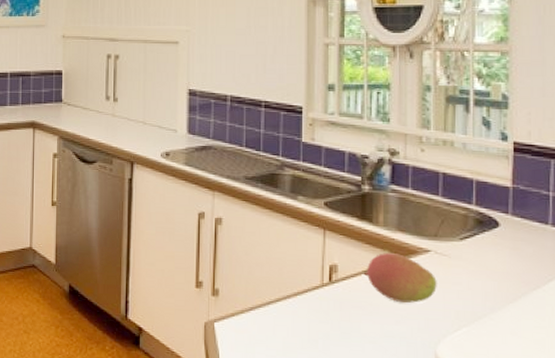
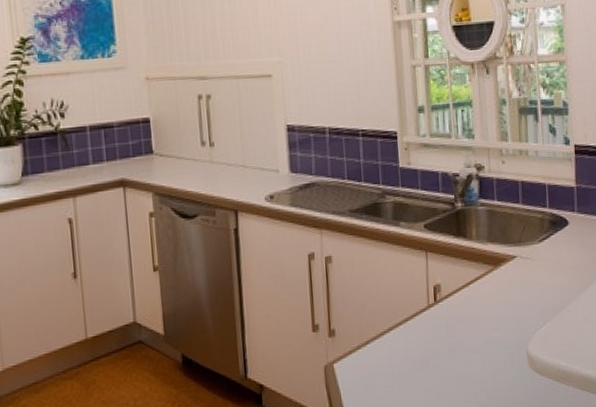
fruit: present [363,252,437,303] -> none [463,263,524,310]

